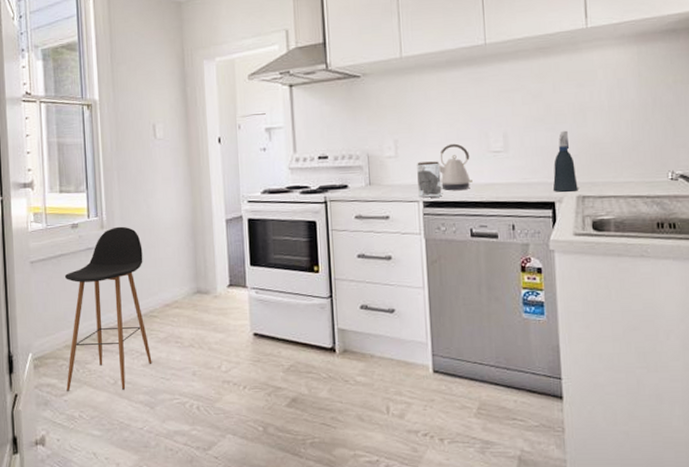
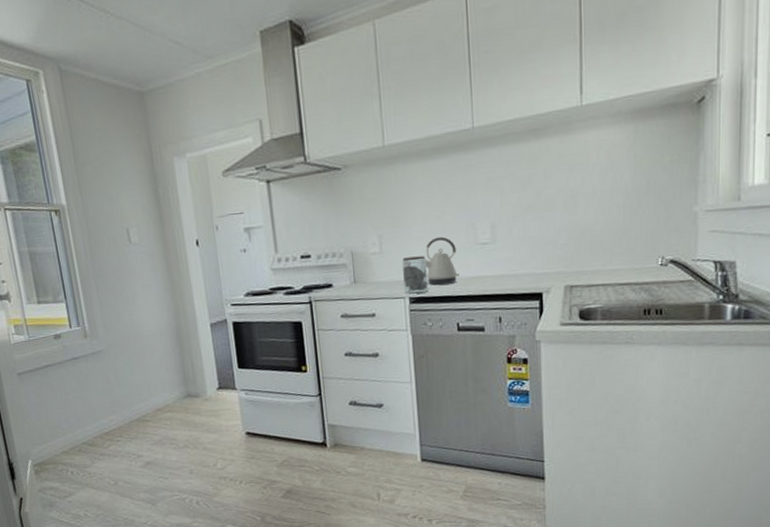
bar stool: present [64,226,152,391] -> none [53,335,150,493]
spray bottle: present [553,130,578,192] -> none [541,218,566,283]

